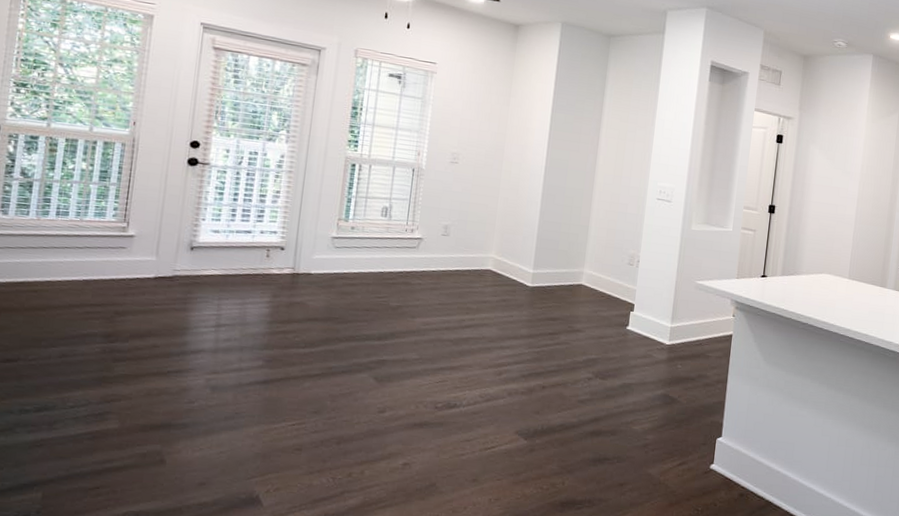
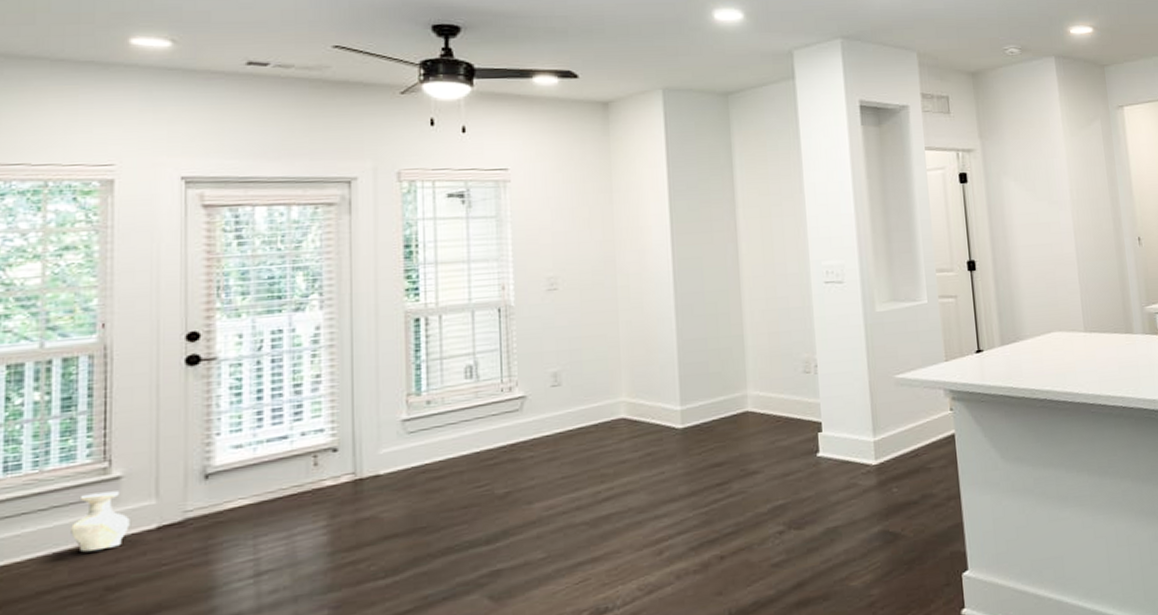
vase: none [96,243,137,285] -> present [71,491,130,553]

